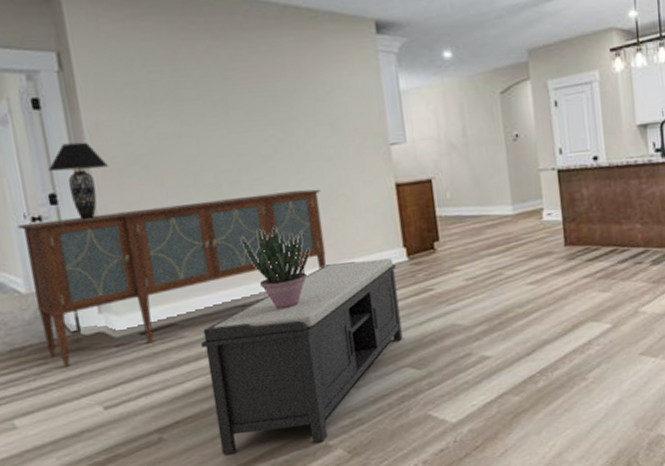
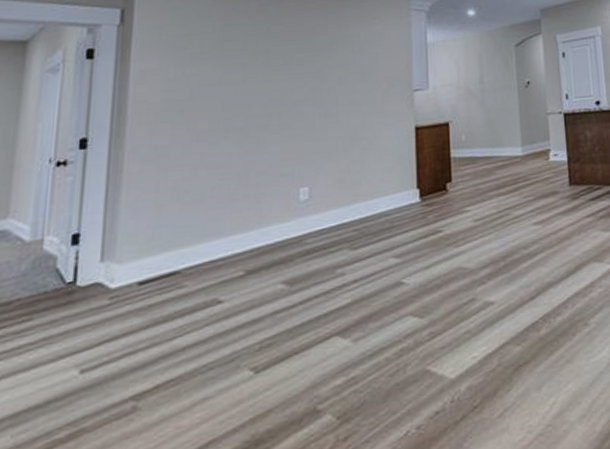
sideboard: present [17,189,326,367] -> none [34,132,344,324]
table lamp: present [47,142,108,221] -> none [85,89,145,165]
bench: present [200,258,403,455] -> none [199,199,409,426]
potted plant: present [240,226,310,310] -> none [260,169,327,255]

